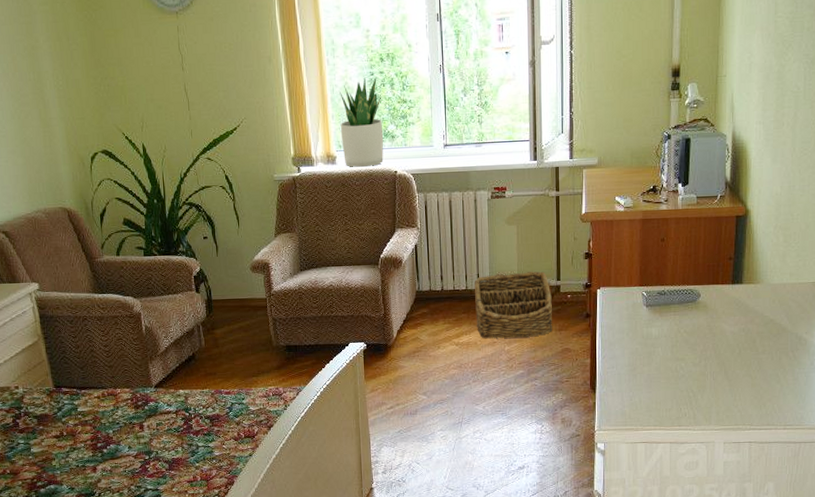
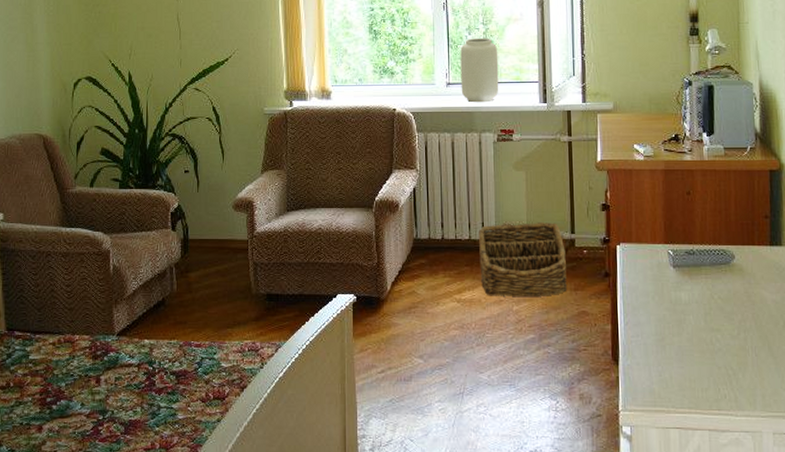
planter: present [340,76,384,168] -> none [337,12,383,104]
vase: none [456,99,493,163] -> present [460,38,499,103]

